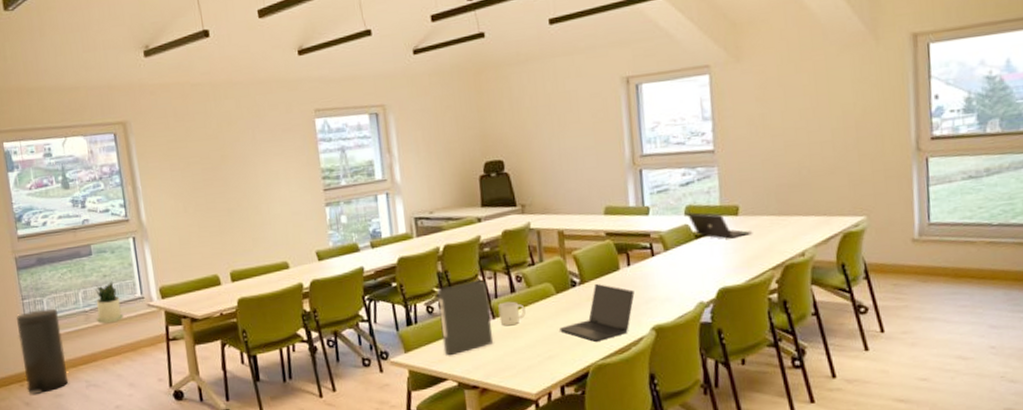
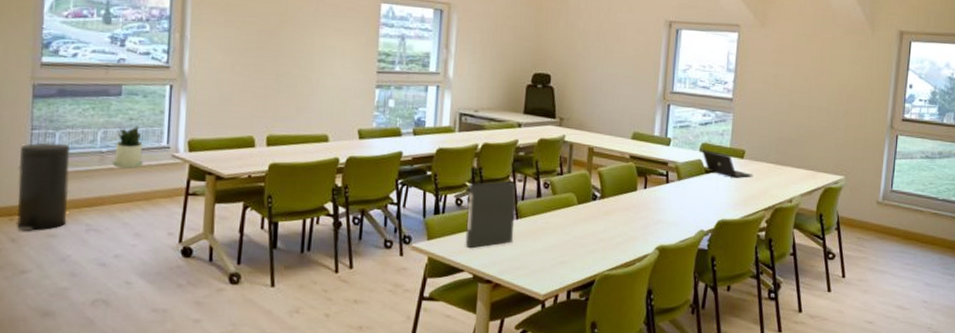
mug: present [498,301,526,326] -> none [522,205,548,228]
laptop: present [560,283,635,342] -> none [575,200,646,253]

